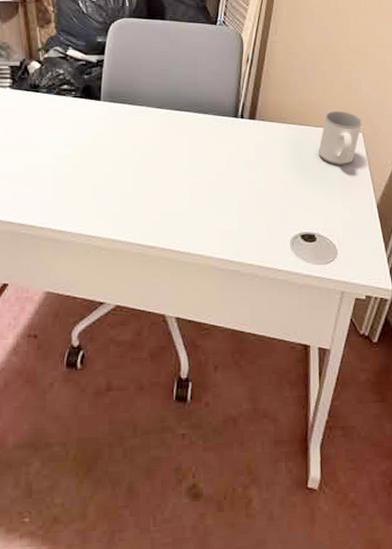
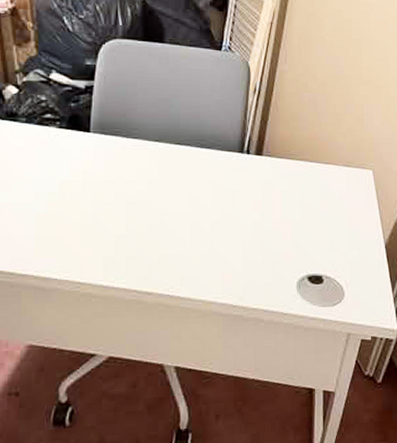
mug: present [319,110,363,165] -> none [328,147,373,204]

